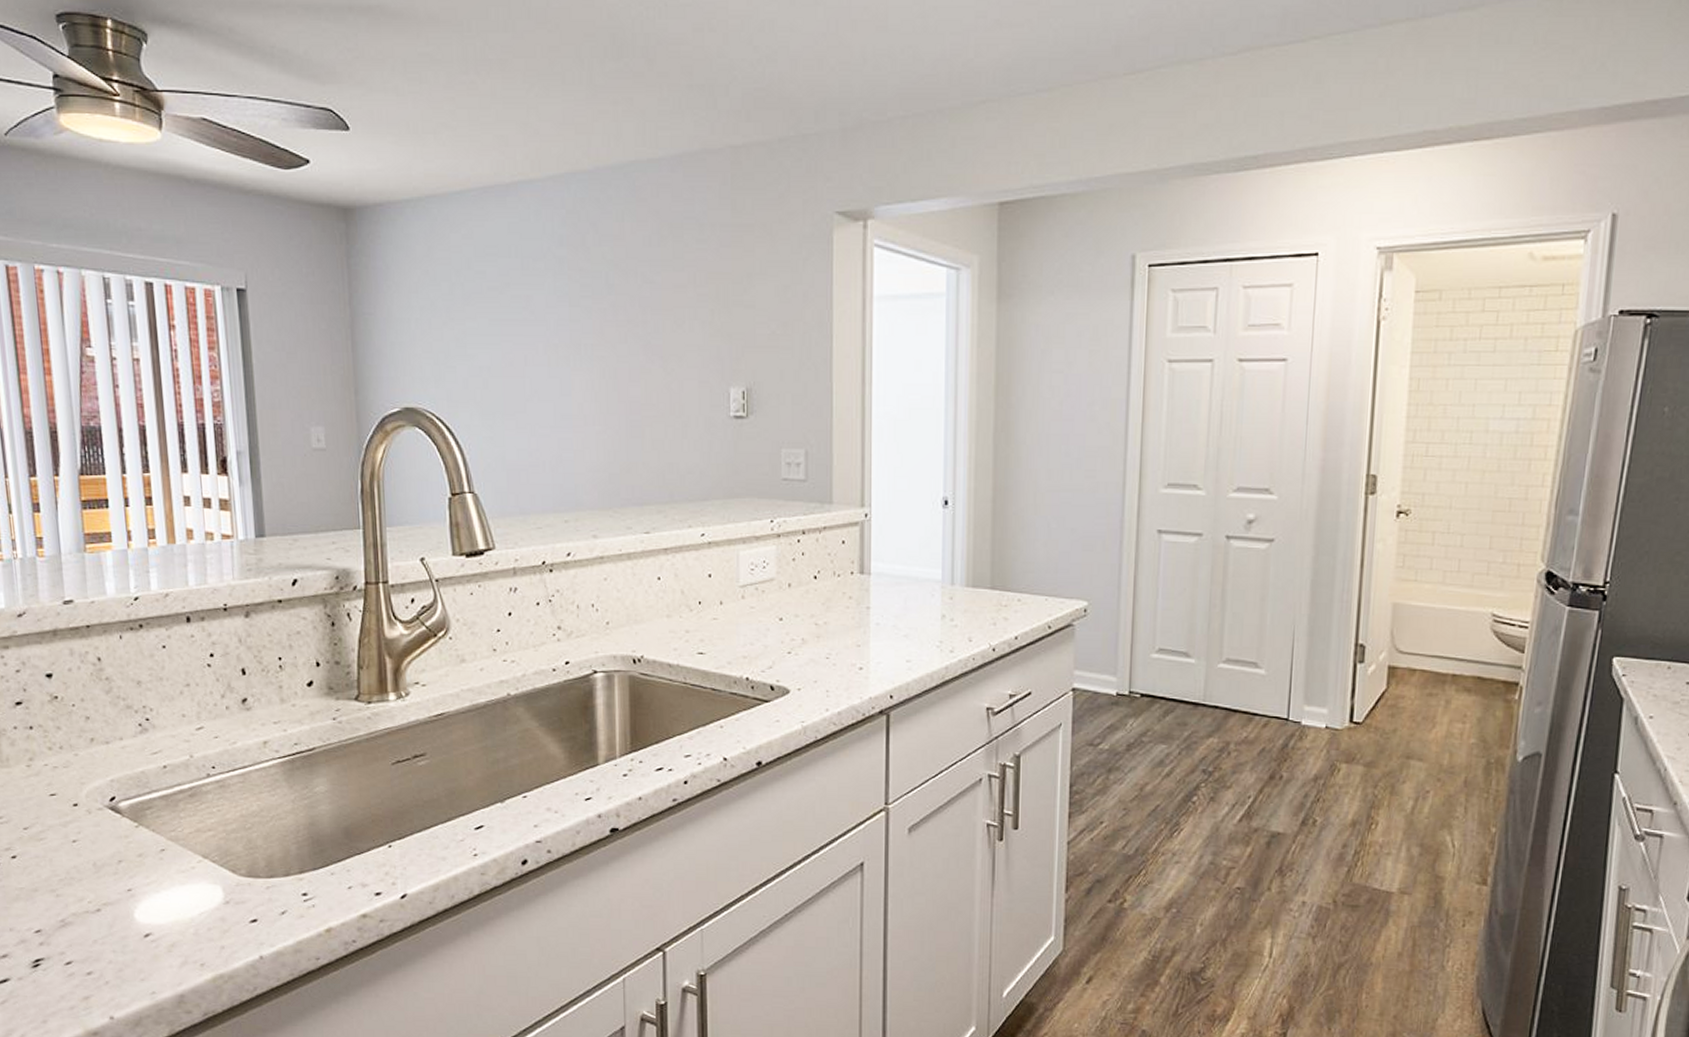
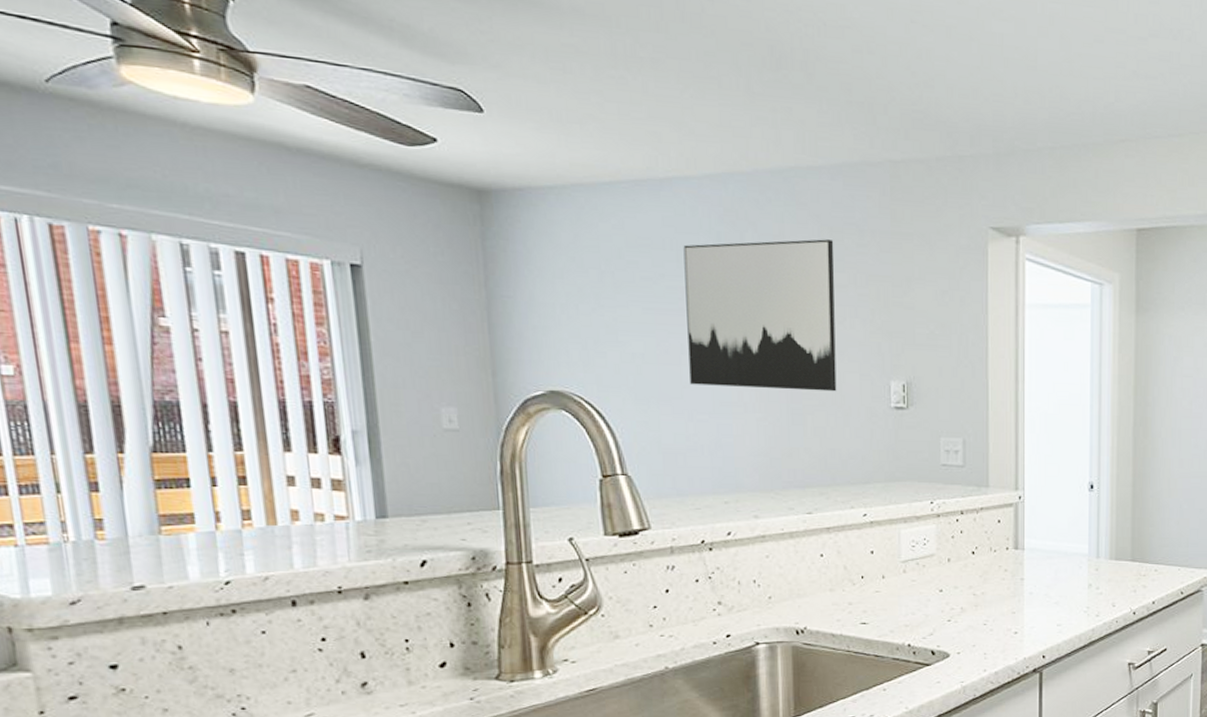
wall art: none [528,236,675,401] -> present [683,239,837,392]

